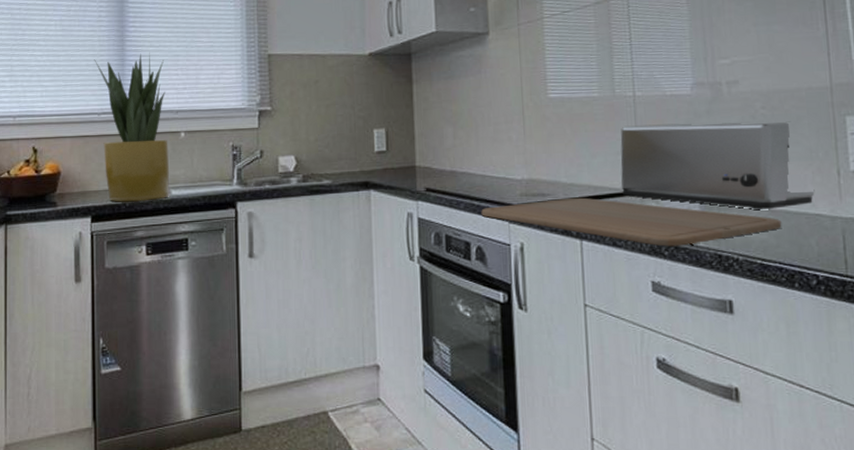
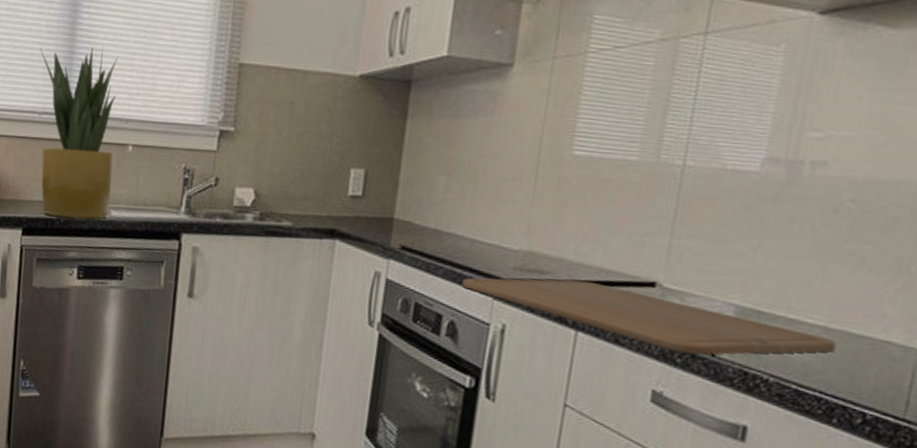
toaster: present [620,121,815,211] -> none [640,201,892,328]

